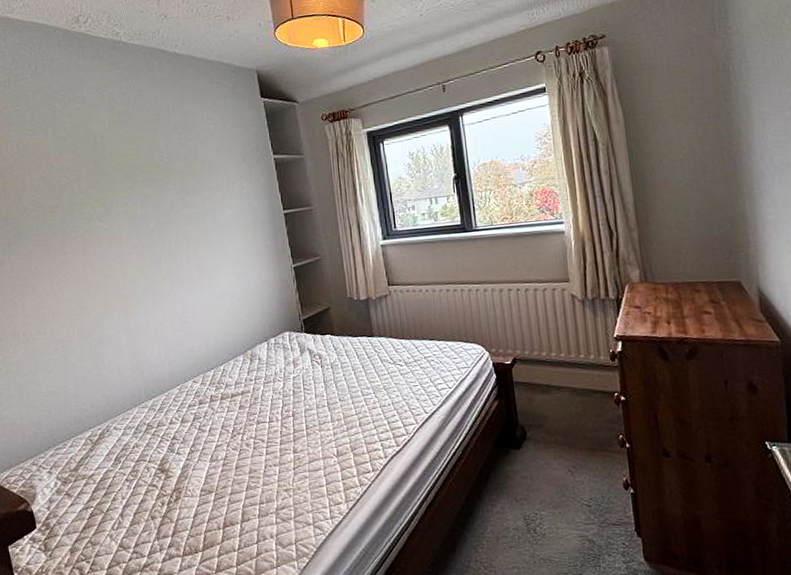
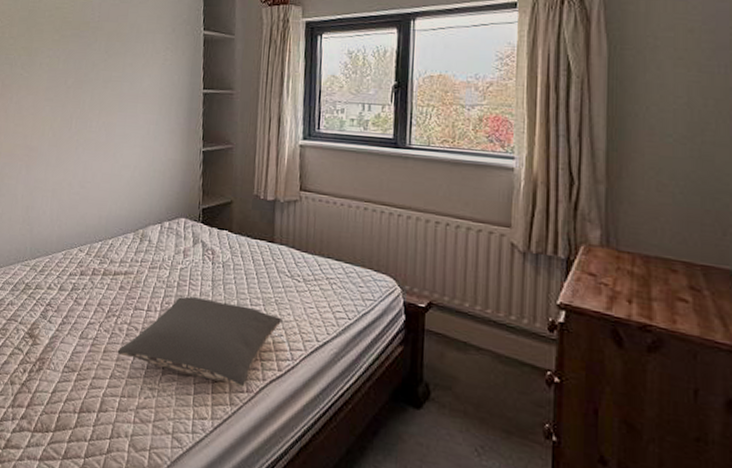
pillow: none [248,397,392,469] -> present [117,296,281,388]

